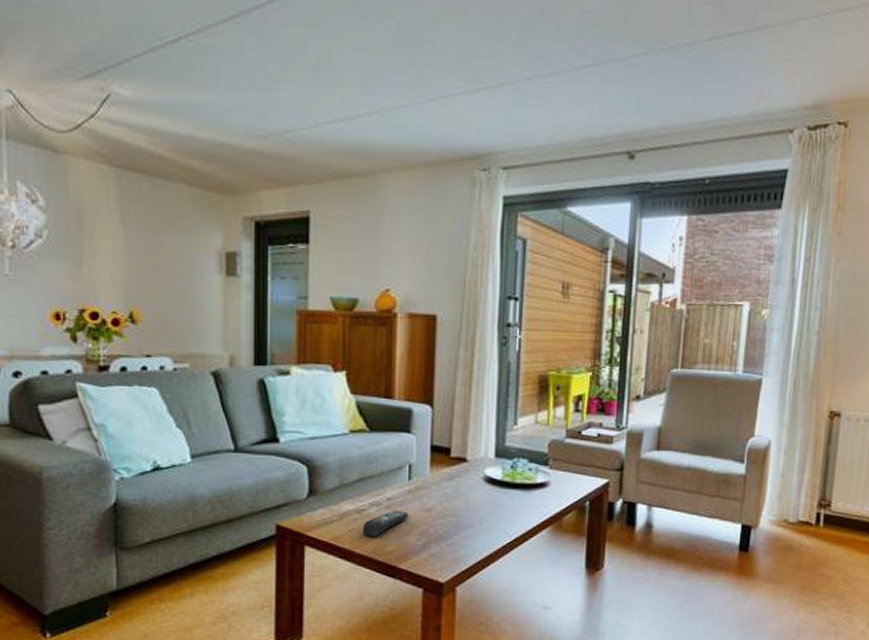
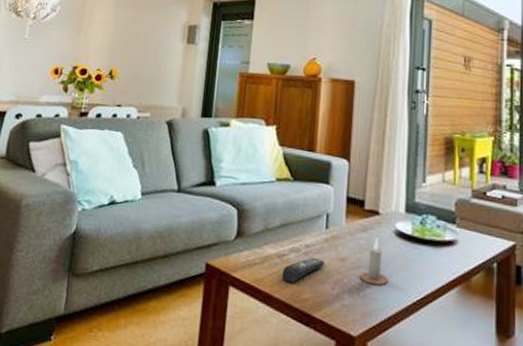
candle: none [447,485,477,531] -> present [360,237,388,285]

